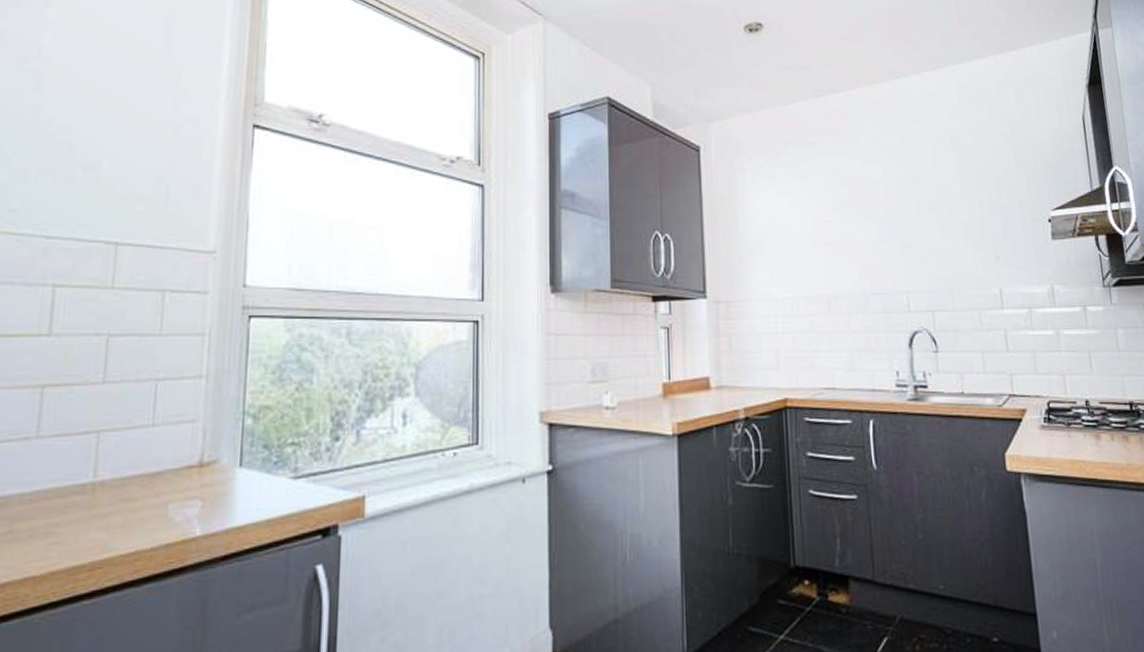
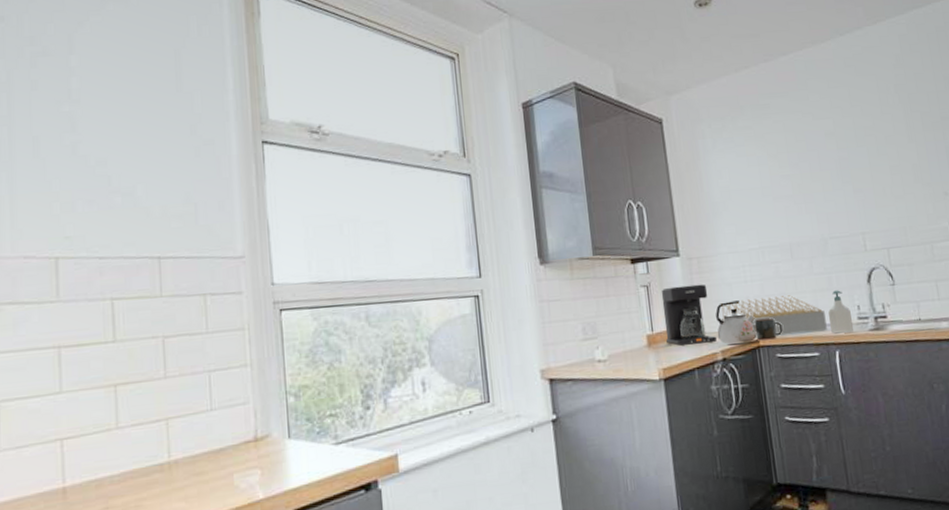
coffee maker: none [682,331,740,400] -> present [661,284,717,347]
kettle: none [741,354,785,403] -> present [715,300,757,345]
architectural model: none [746,353,862,397] -> present [720,295,827,337]
mug: none [782,376,814,401] -> present [754,317,783,341]
soap bottle: none [864,352,890,401] -> present [828,290,853,334]

